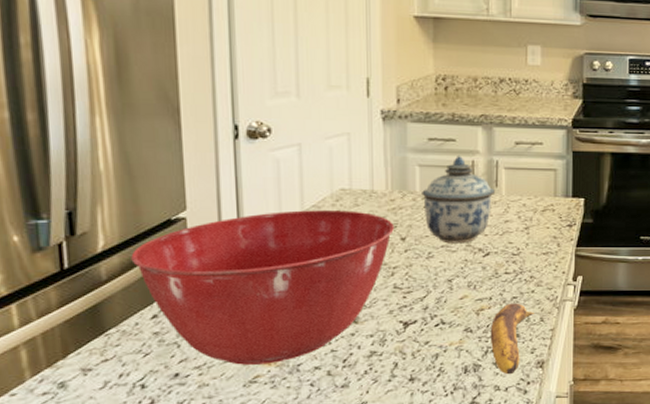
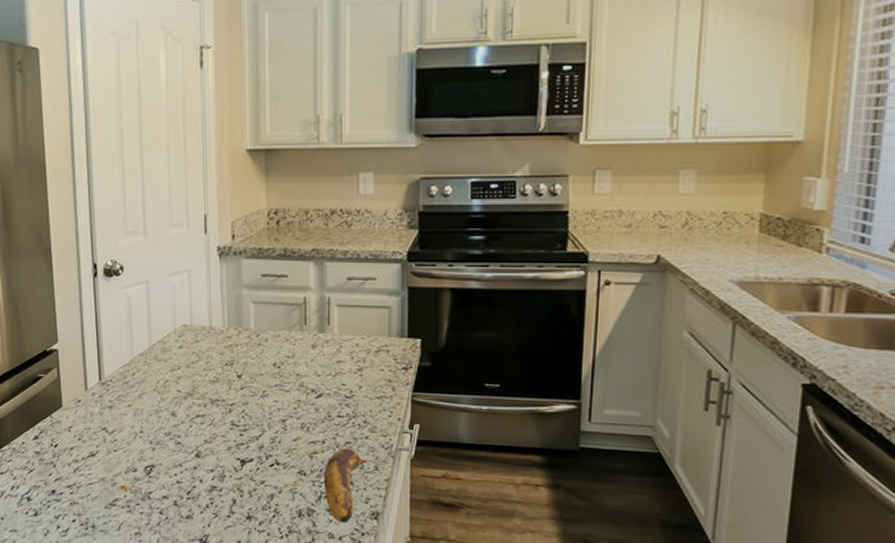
mixing bowl: present [131,210,394,365] -> none [18,345,231,489]
lidded jar: present [422,155,496,244] -> none [256,291,328,383]

